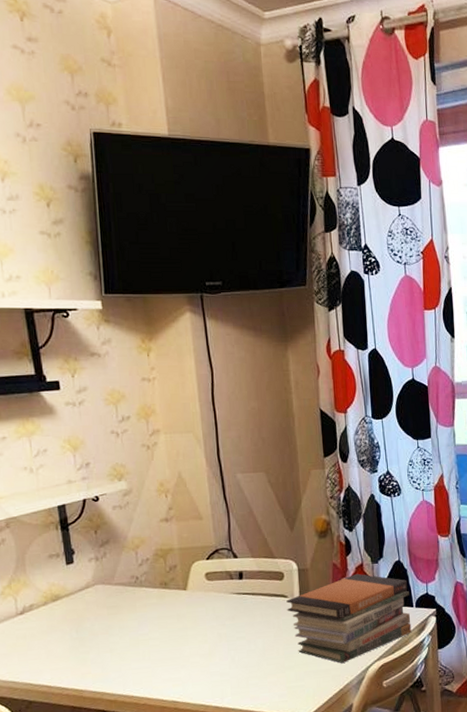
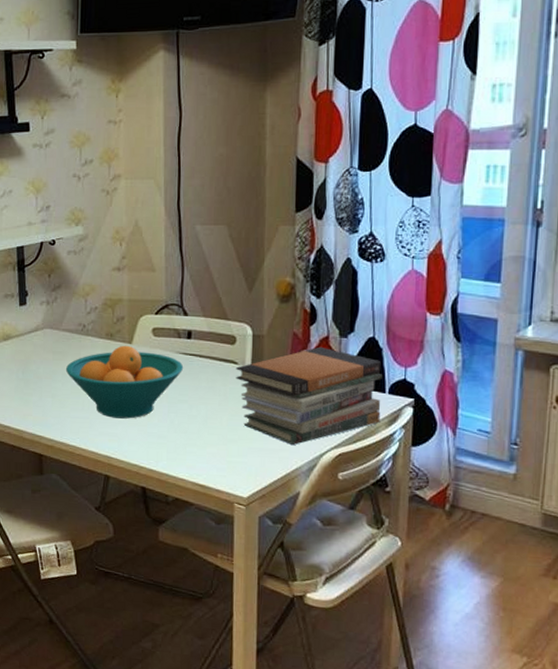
fruit bowl: none [121,592,239,664] -> present [65,345,184,419]

